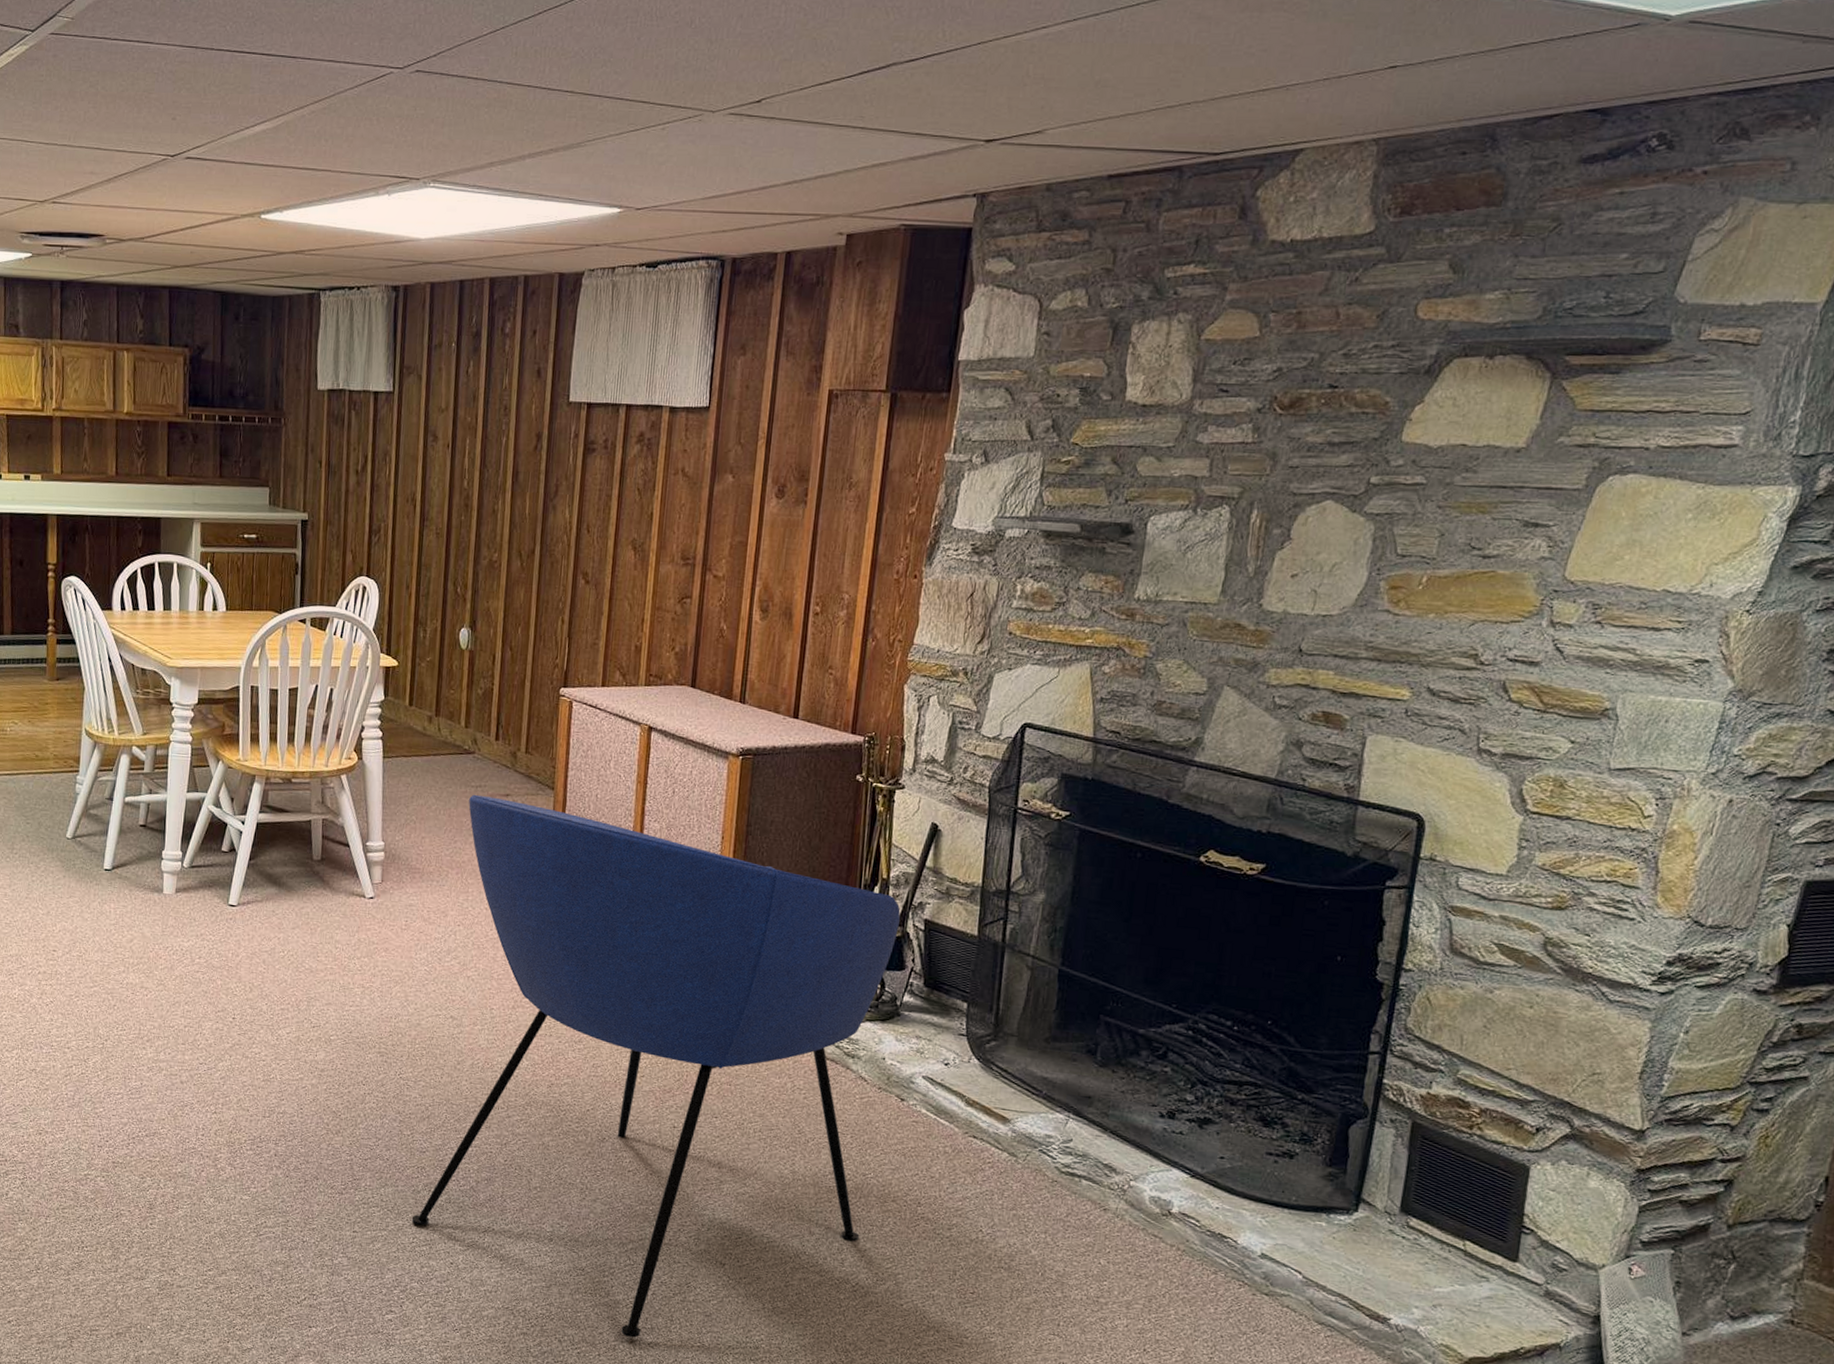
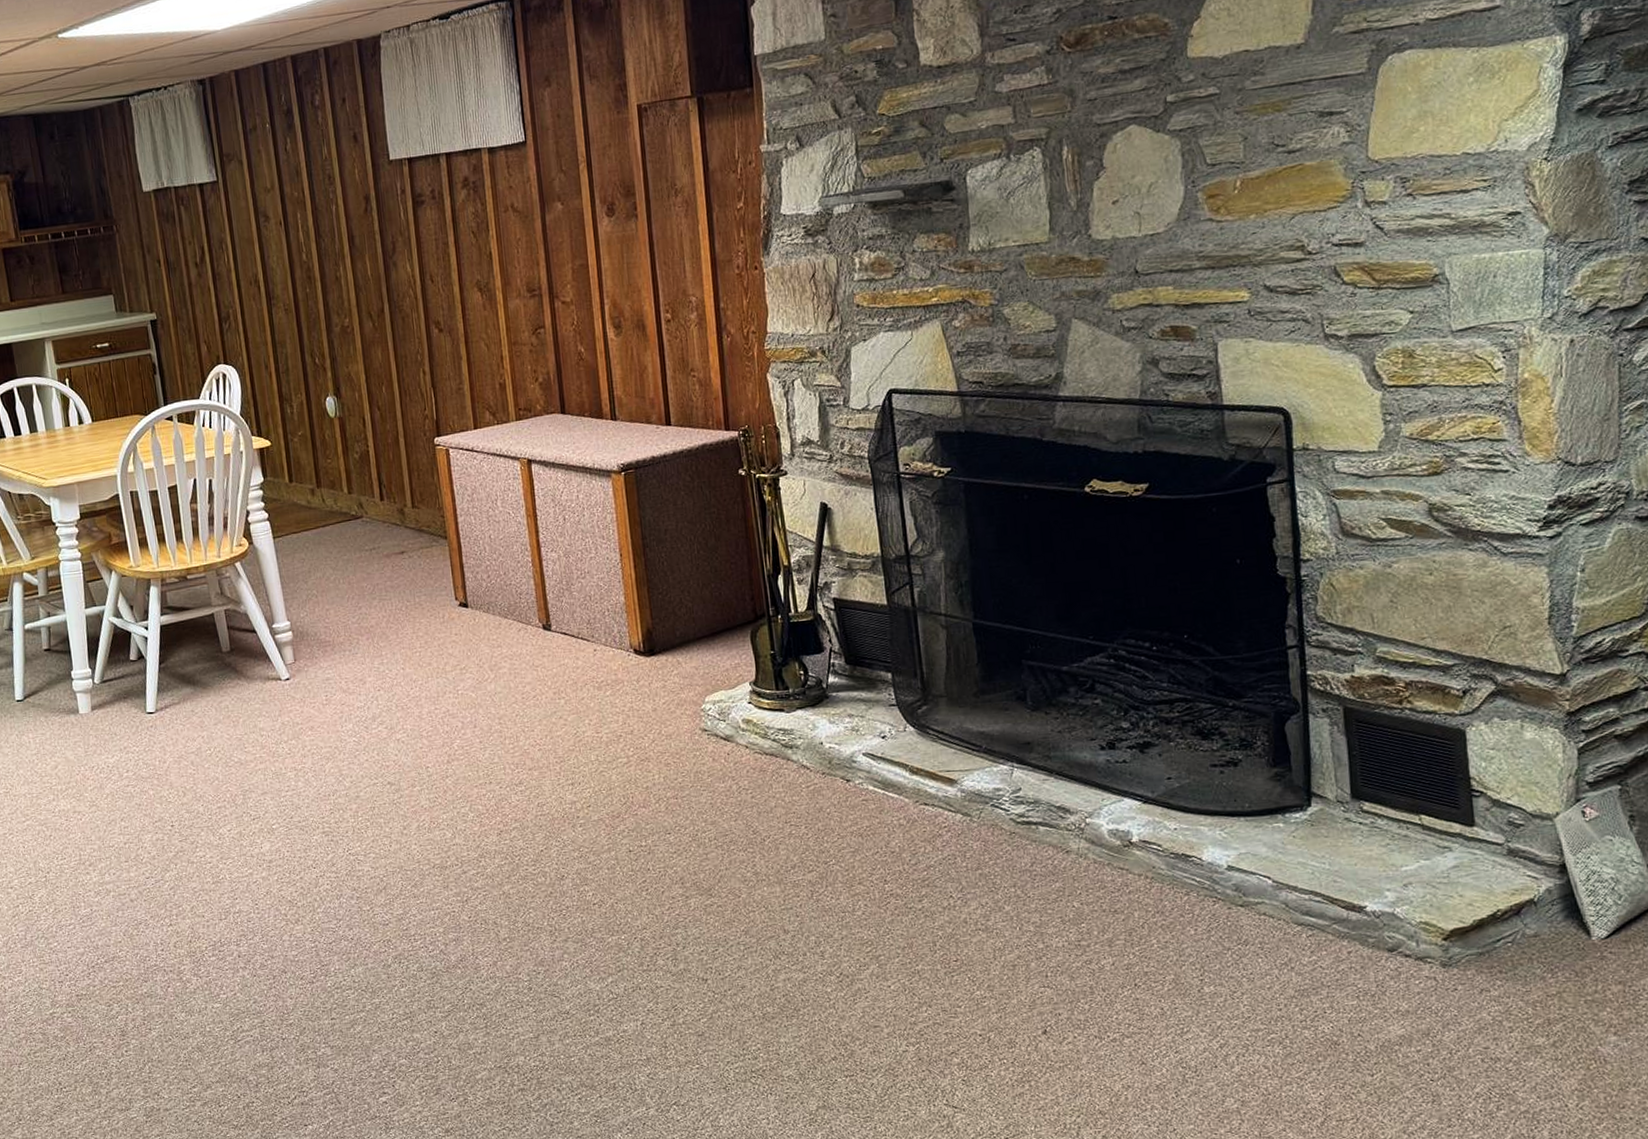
armchair: present [411,794,901,1338] -> none [365,556,834,1073]

